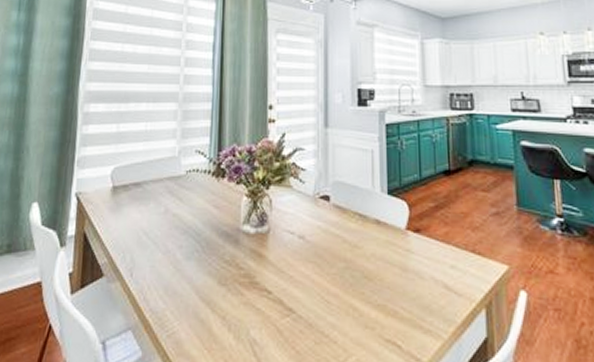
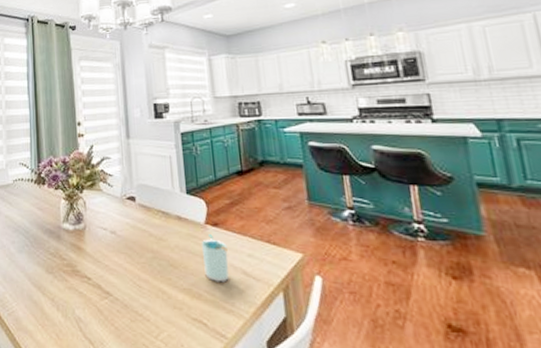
cup: none [400,242,429,298] -> present [201,234,229,283]

